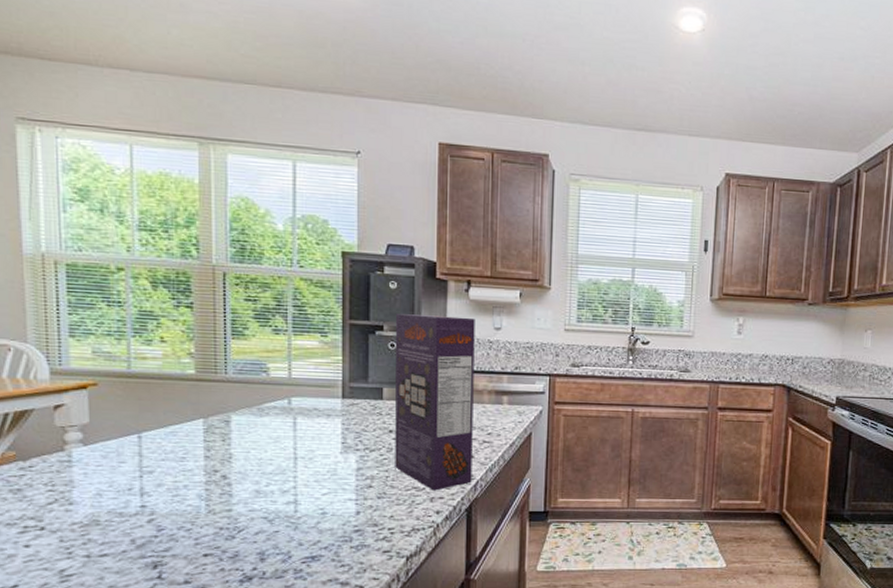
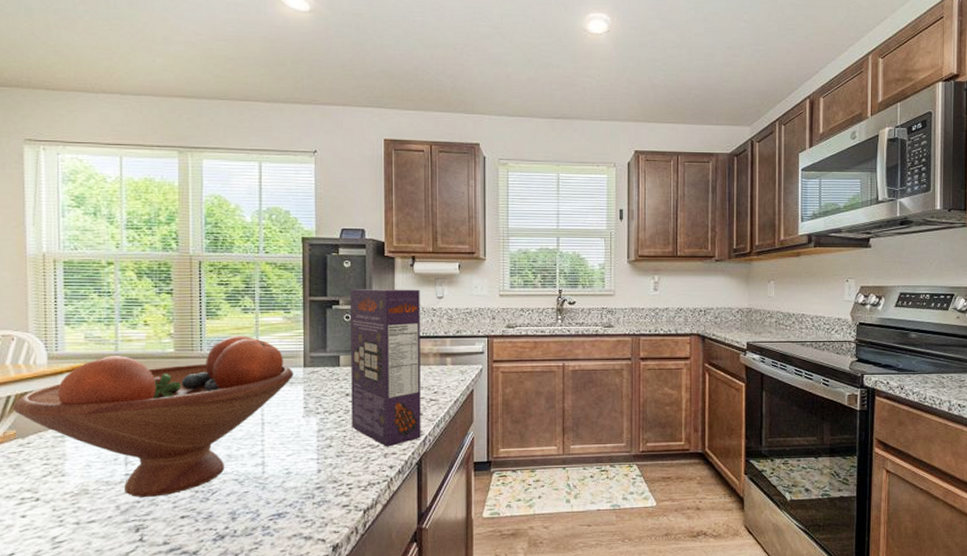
fruit bowl: none [11,359,330,532] -> present [12,336,294,497]

